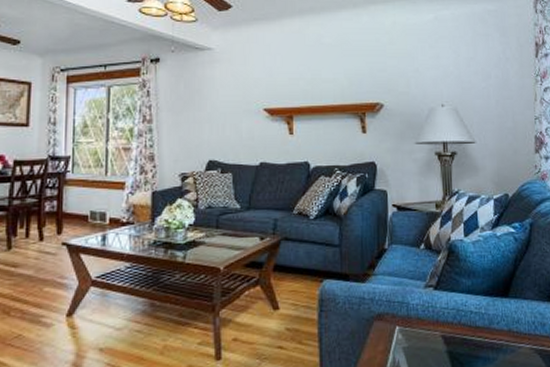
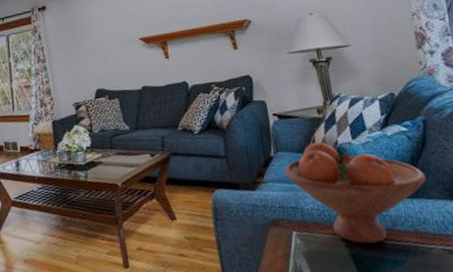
fruit bowl: none [396,236,526,341] -> present [284,141,427,244]

